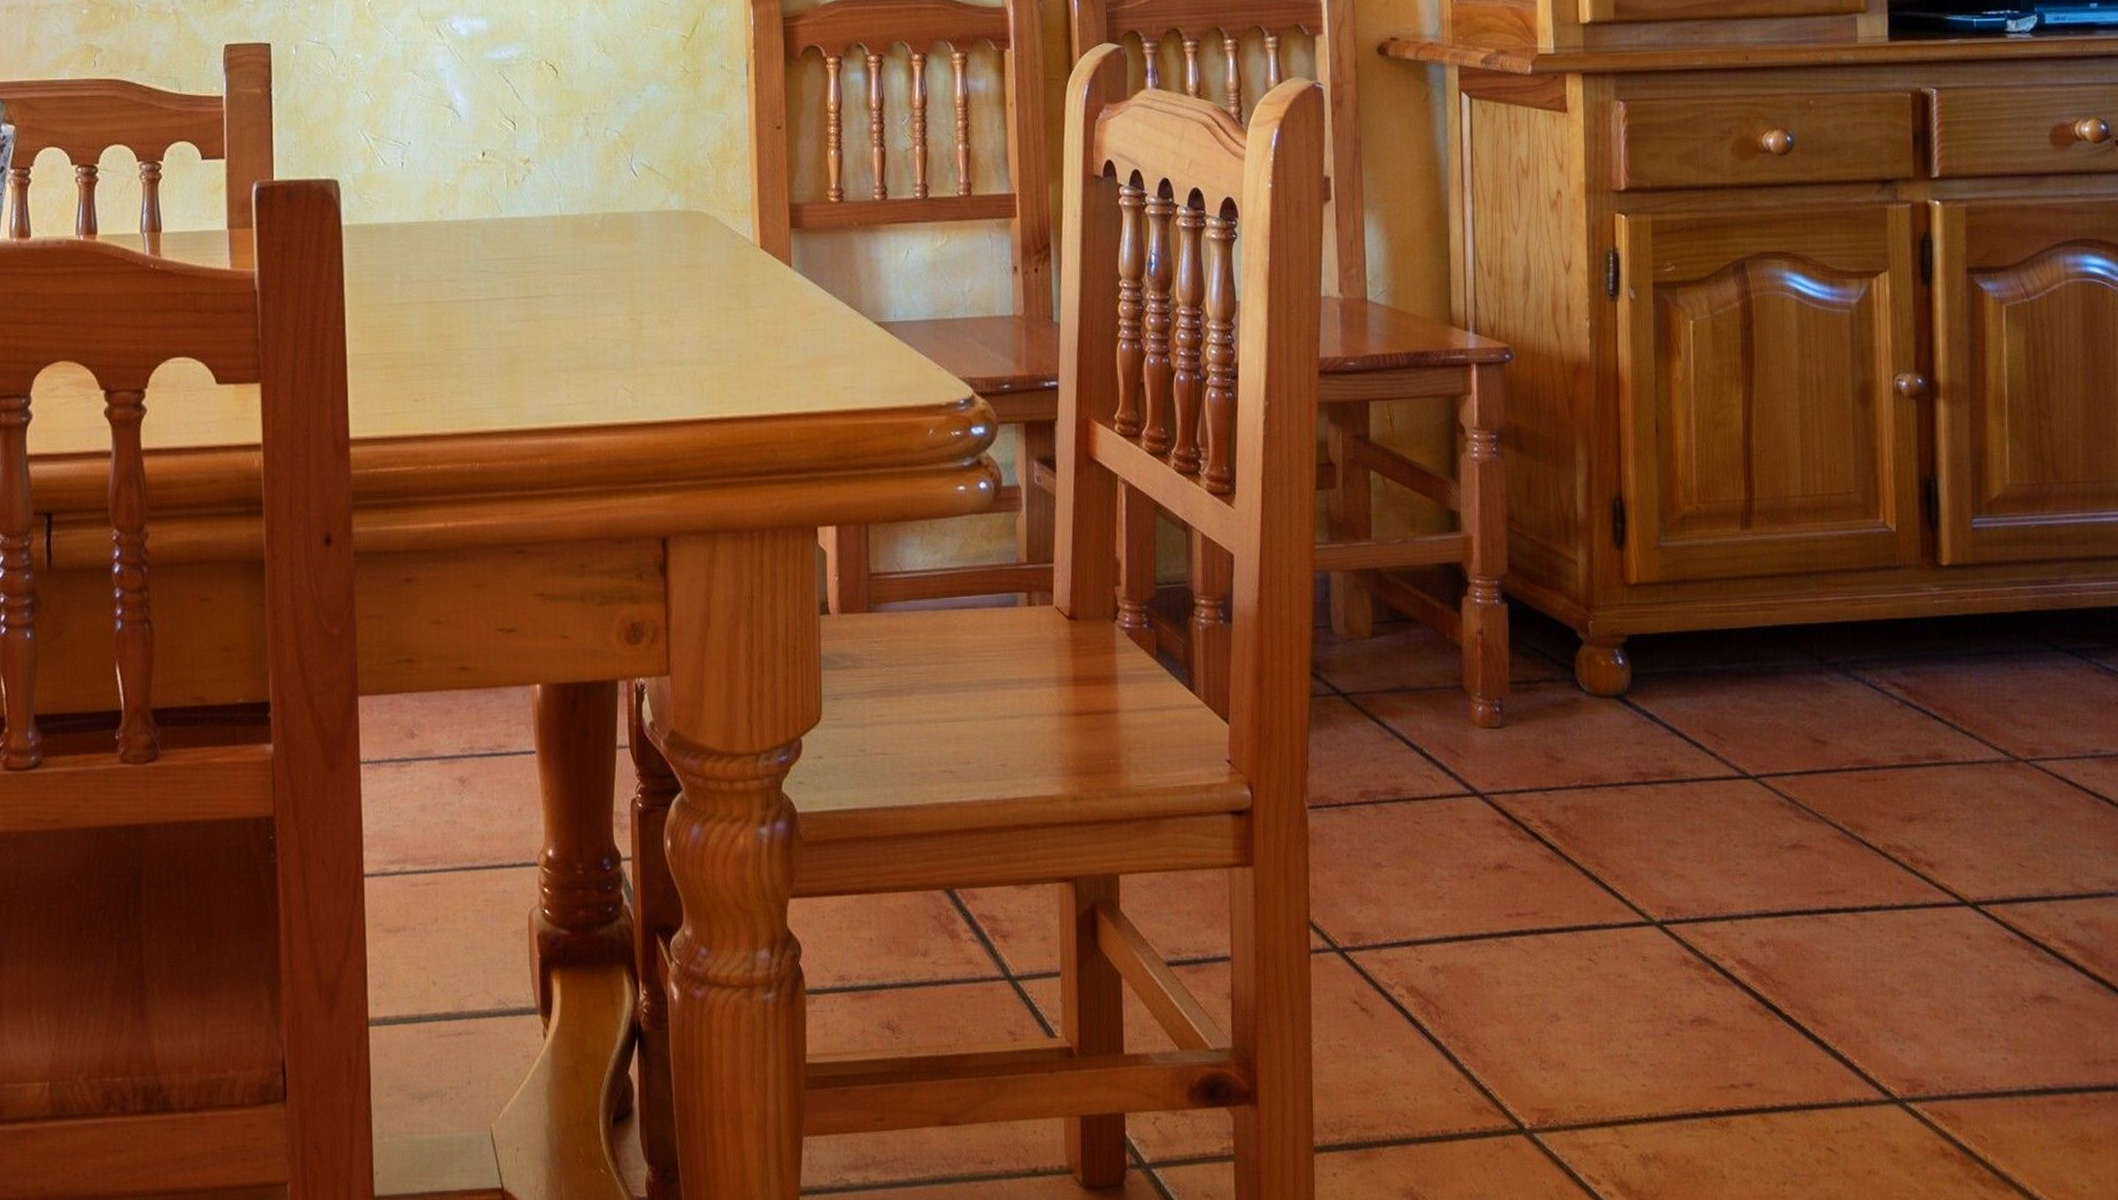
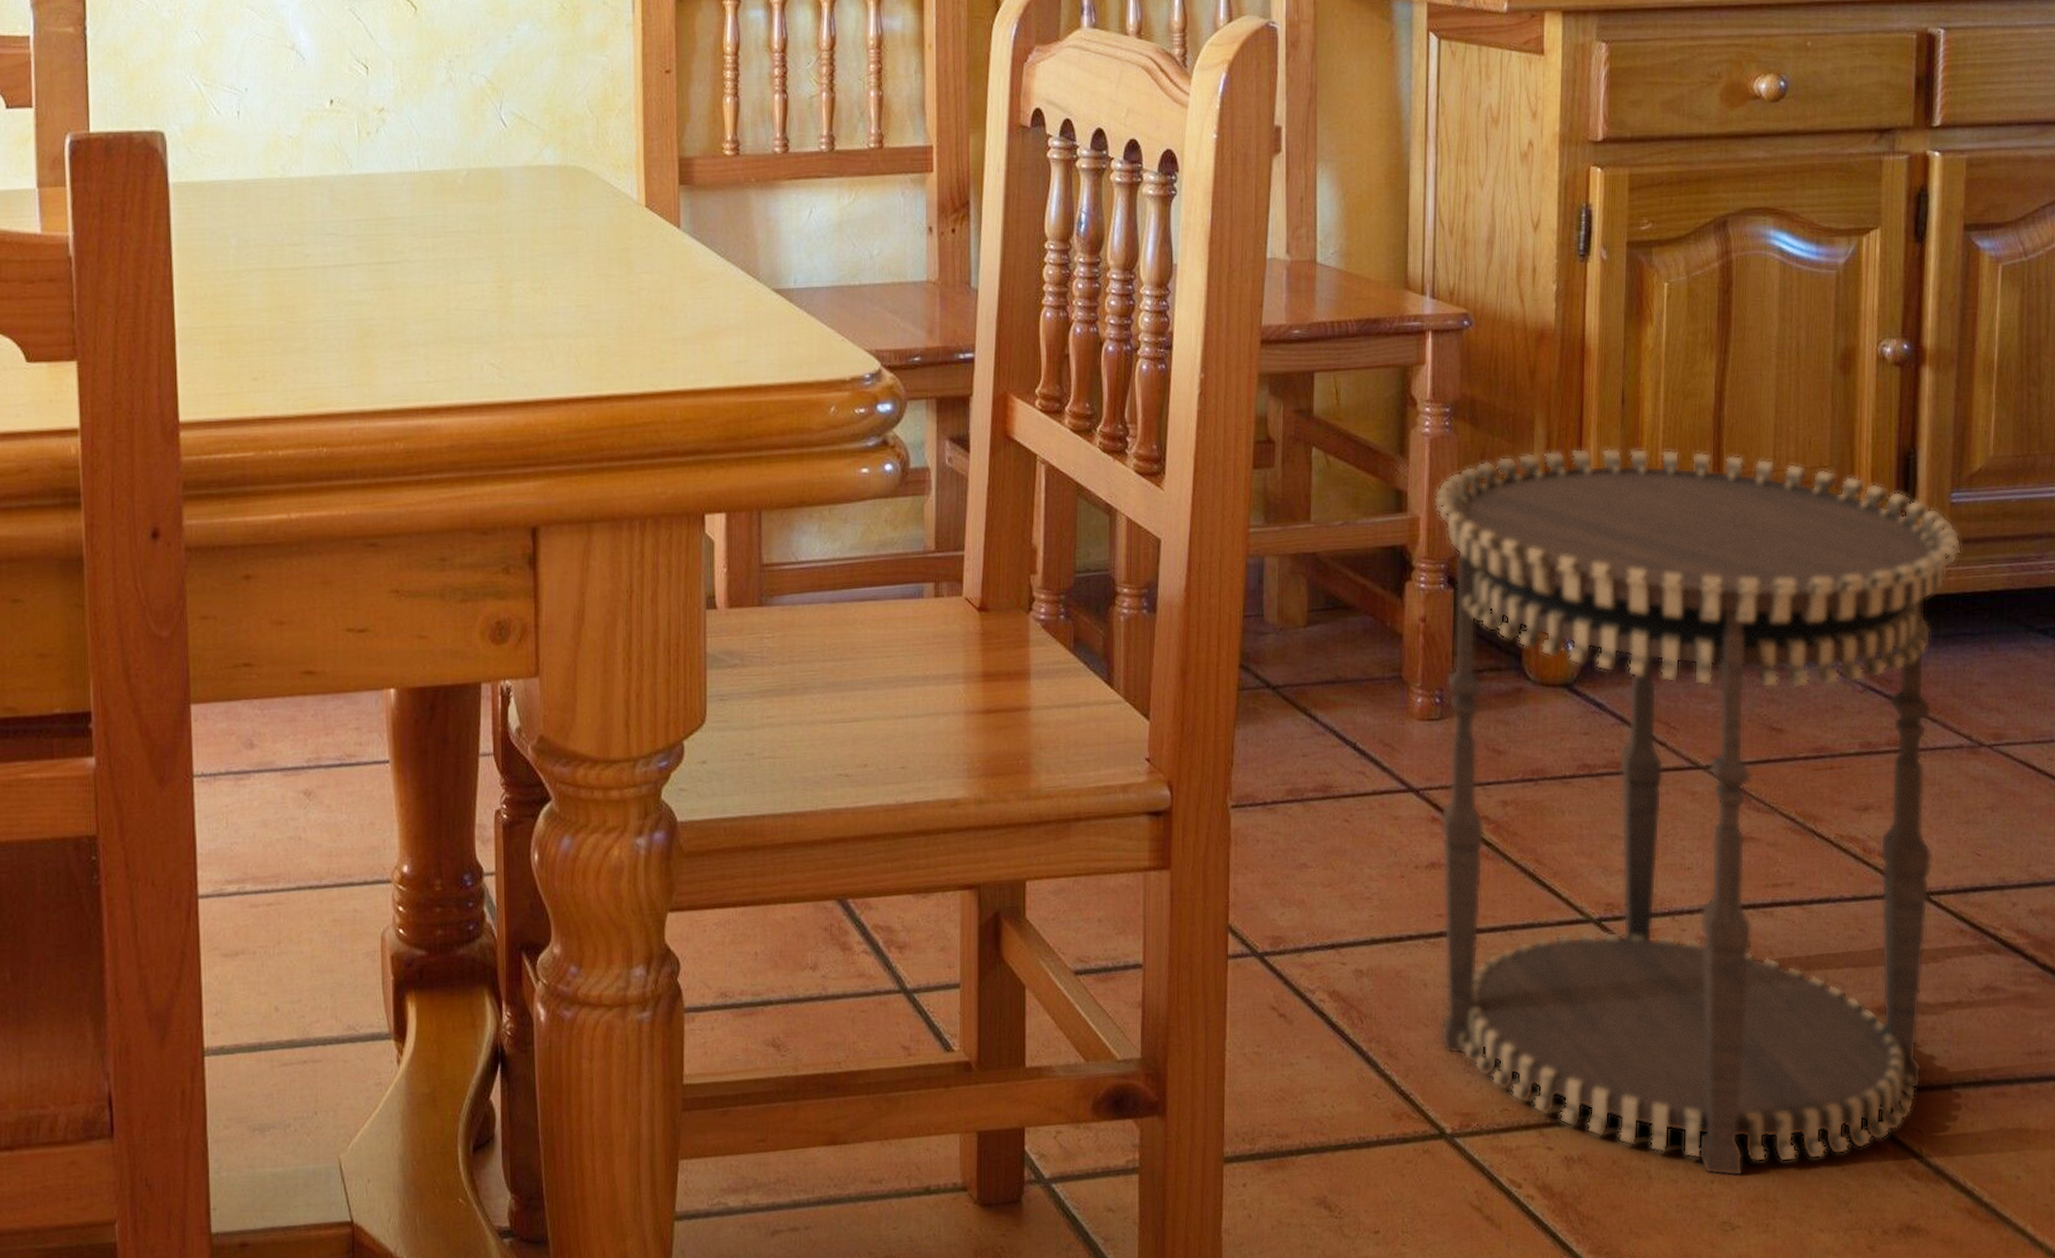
side table: none [1485,473,1986,1179] -> present [1434,447,1962,1177]

